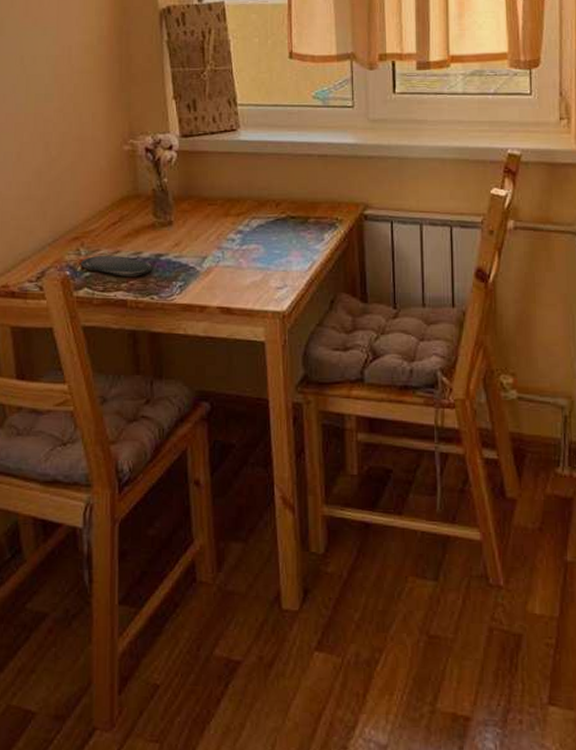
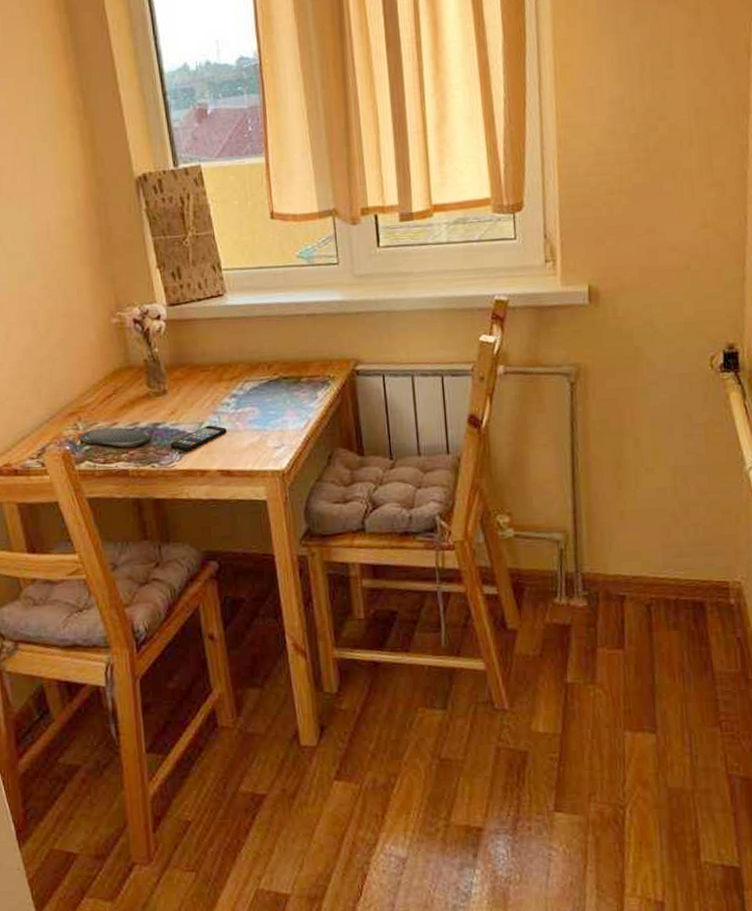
smartphone: none [172,260,230,286] -> present [170,425,227,452]

